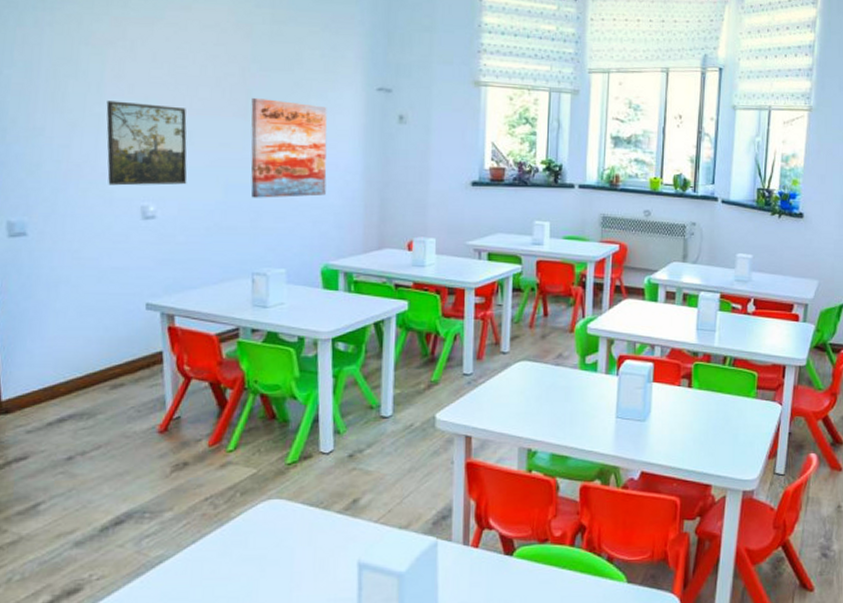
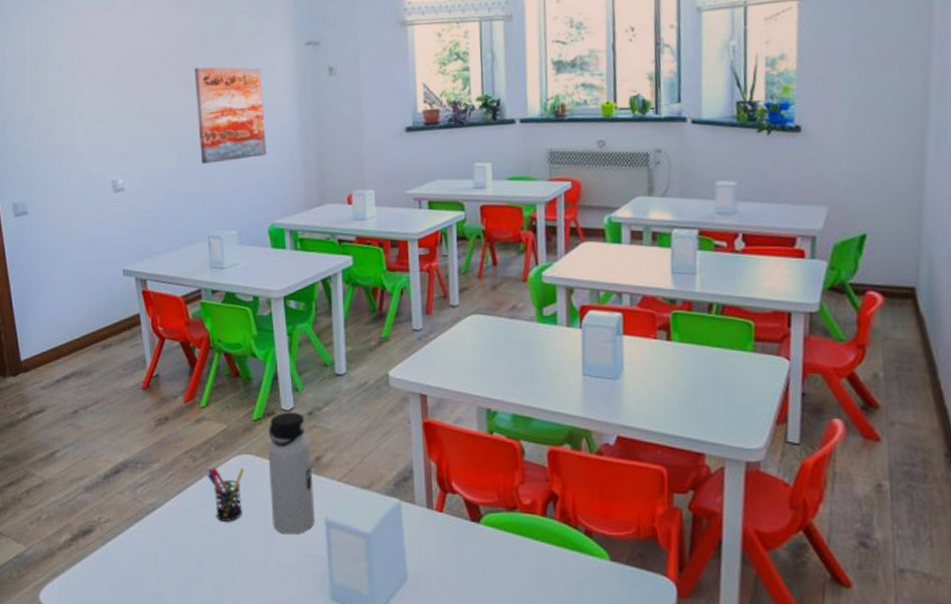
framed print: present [106,100,187,186] -> none [78,84,147,164]
pen holder: none [228,513,272,570] -> present [207,467,244,521]
water bottle: none [300,454,349,579] -> present [268,411,314,535]

